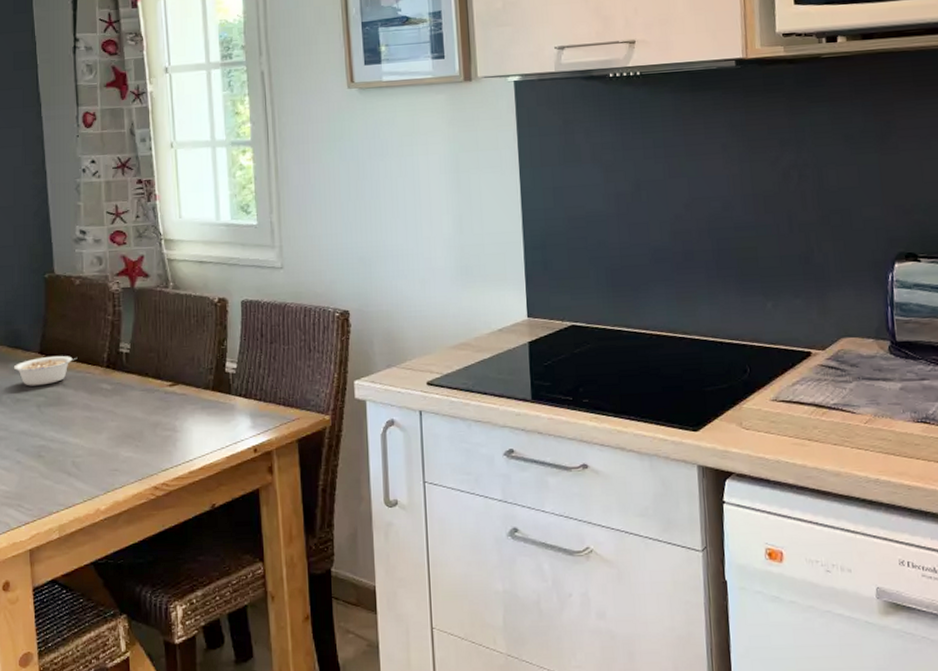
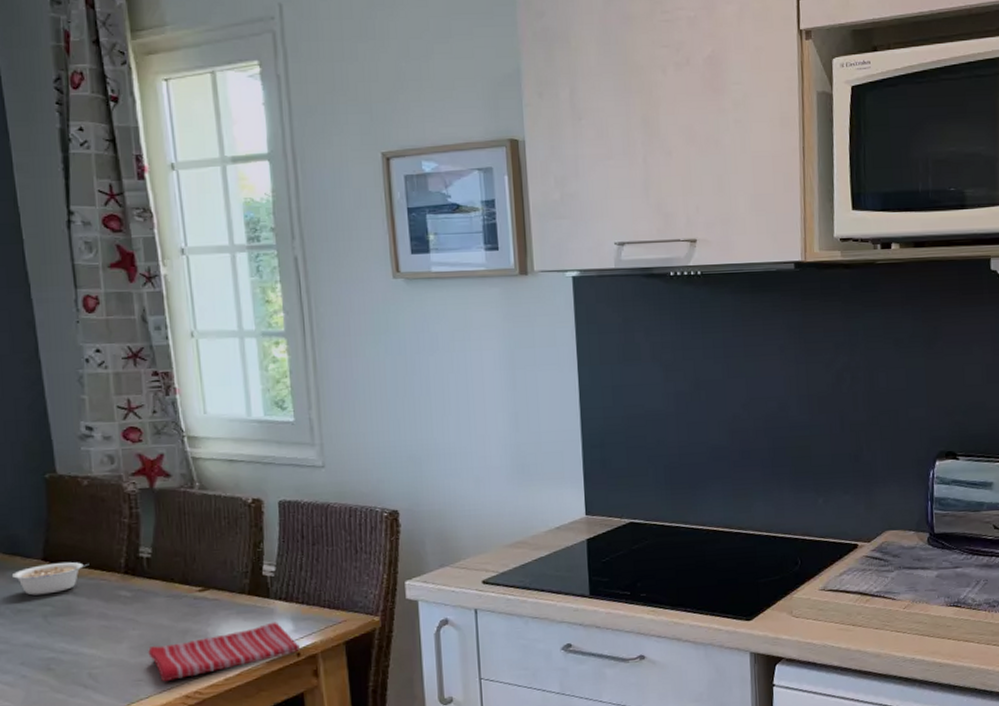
dish towel: none [124,418,256,473] -> present [148,622,300,682]

